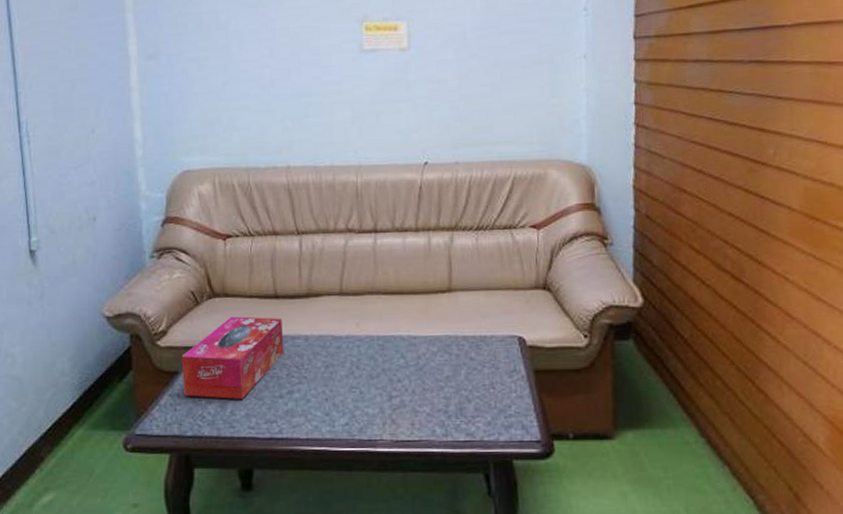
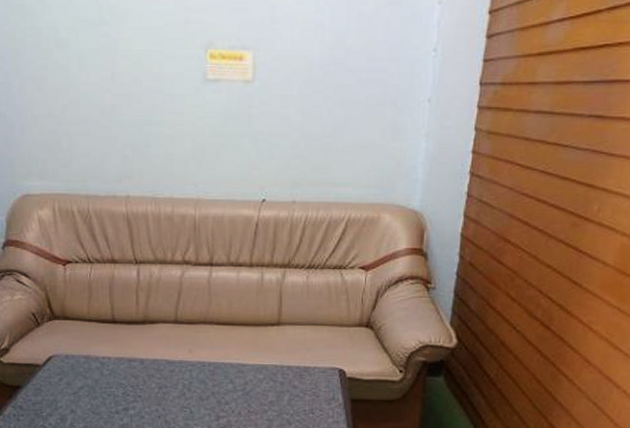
tissue box: present [181,316,284,399] -> none [23,338,121,413]

